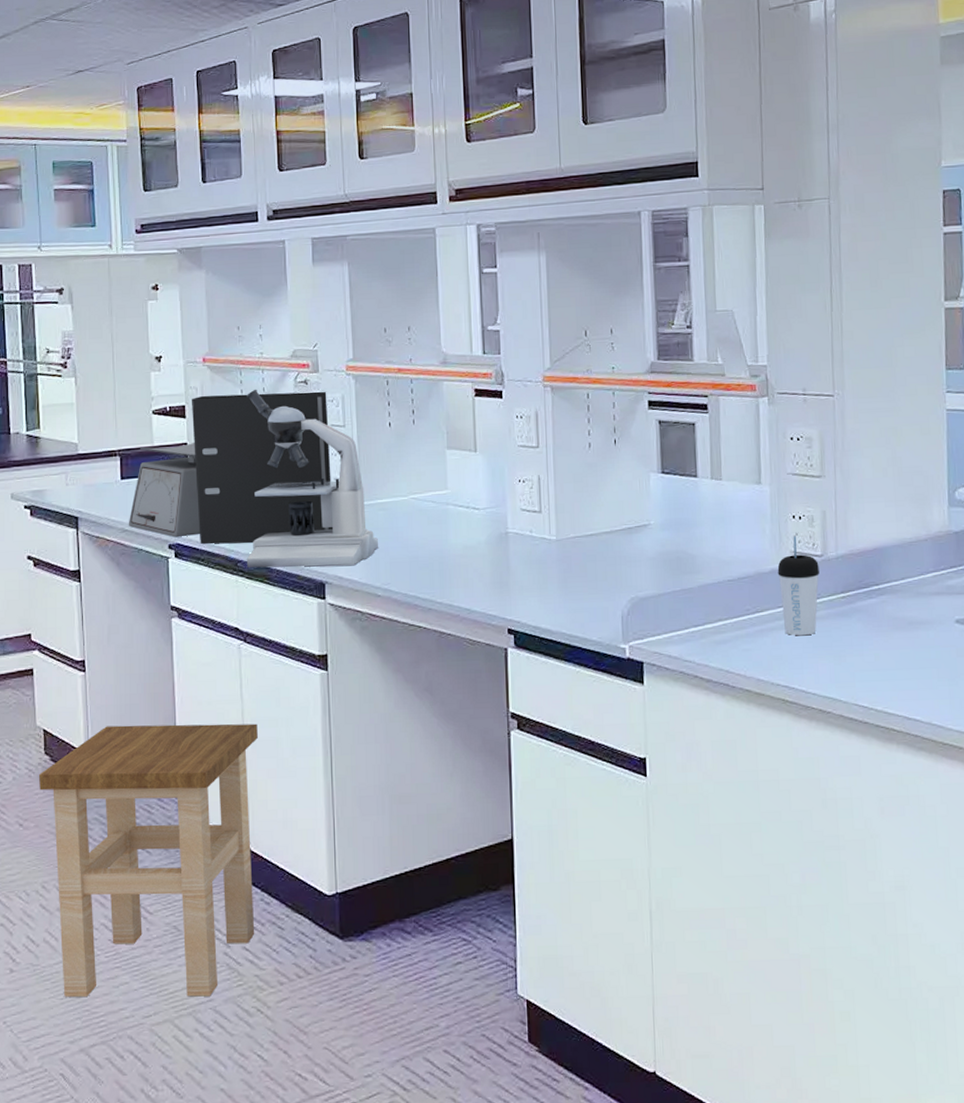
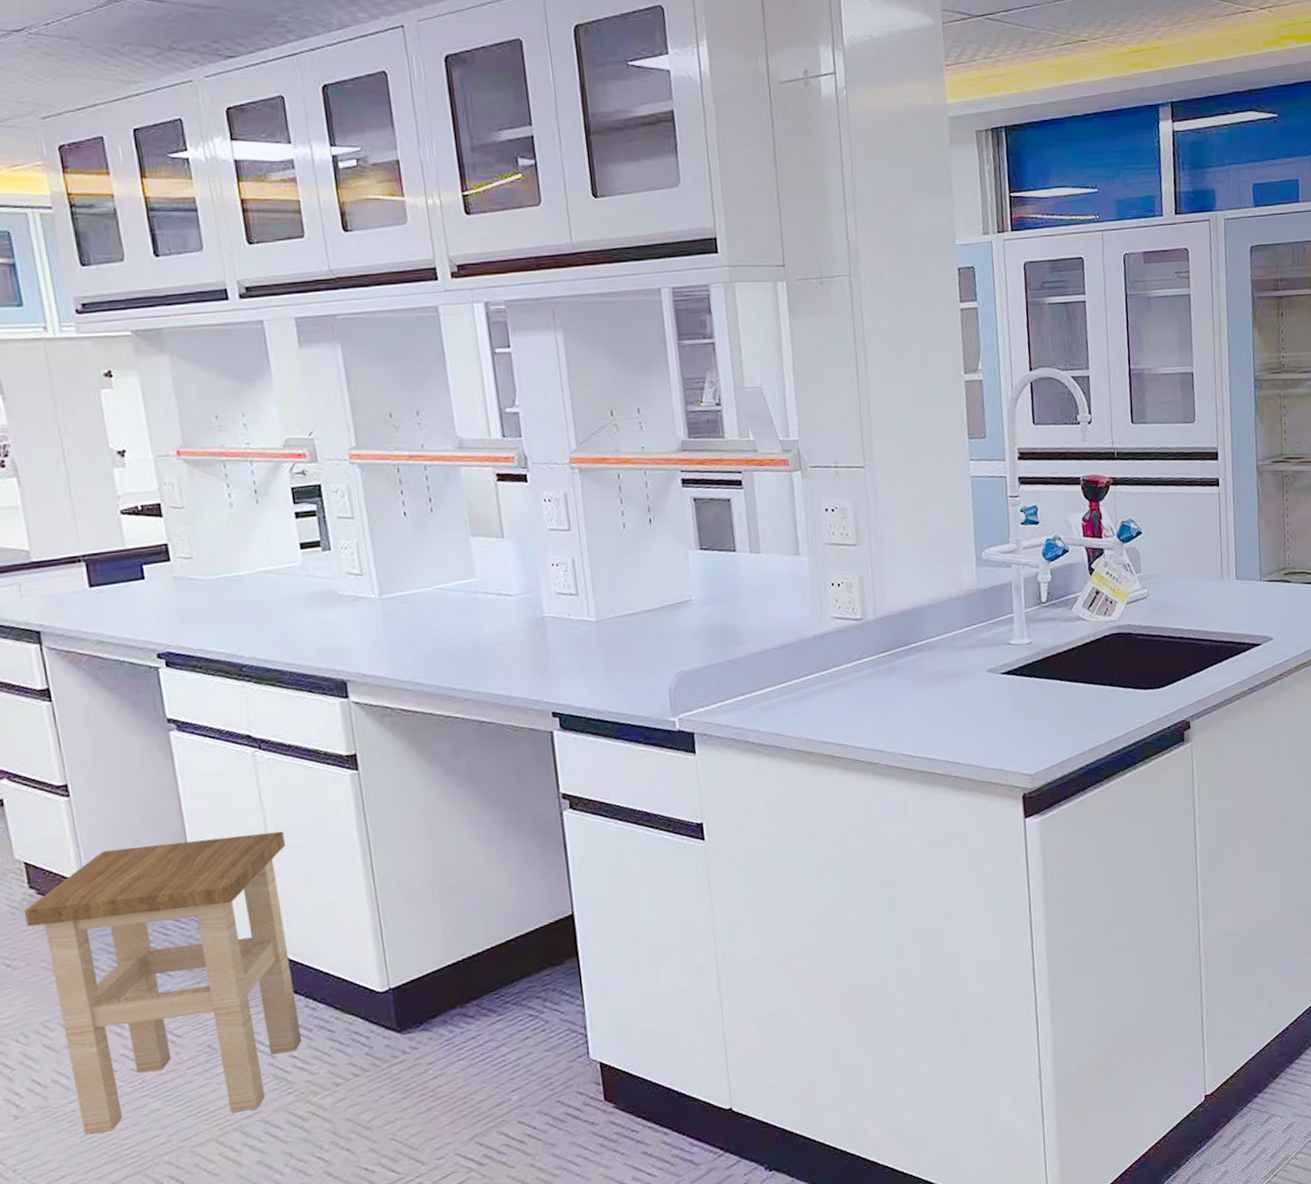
scale: present [128,443,201,538] -> none [104,543,195,646]
binder: present [191,391,334,545] -> none [167,482,351,652]
microscope: present [246,389,378,569] -> none [234,482,403,673]
beverage cup: present [777,535,819,636] -> none [820,601,860,696]

